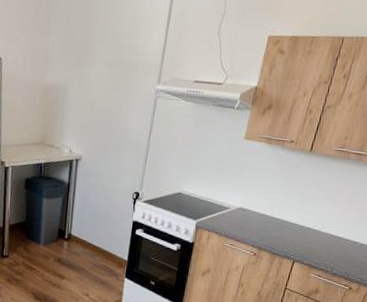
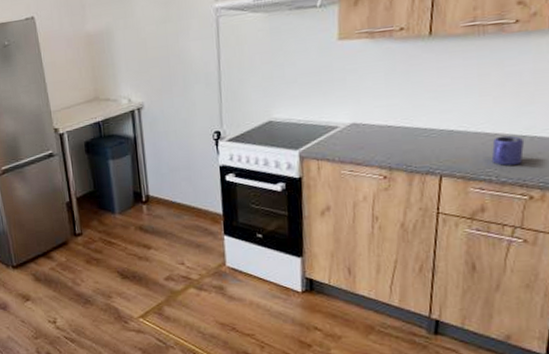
mug: none [330,239,356,263] -> present [491,135,525,166]

